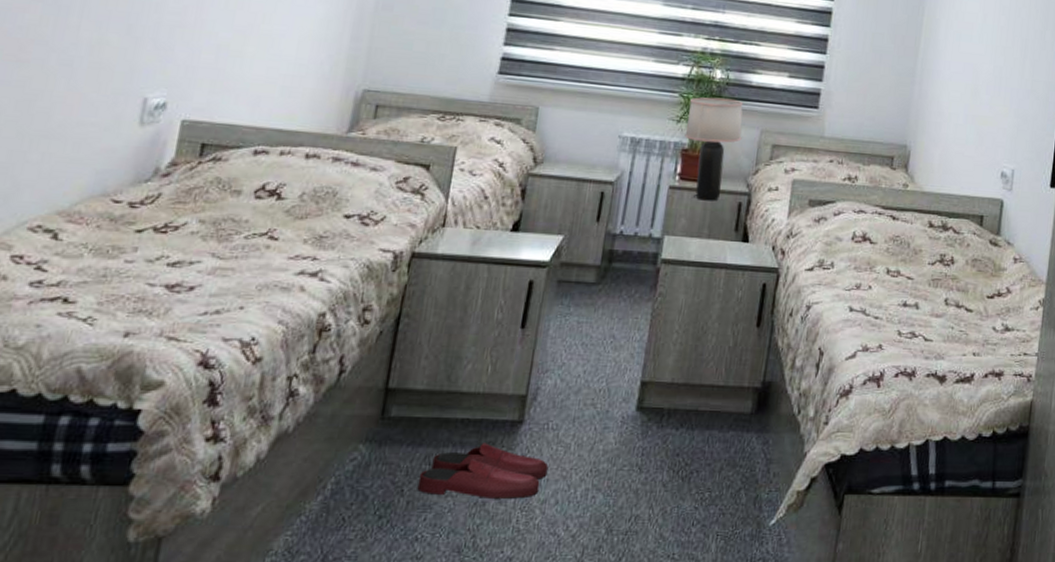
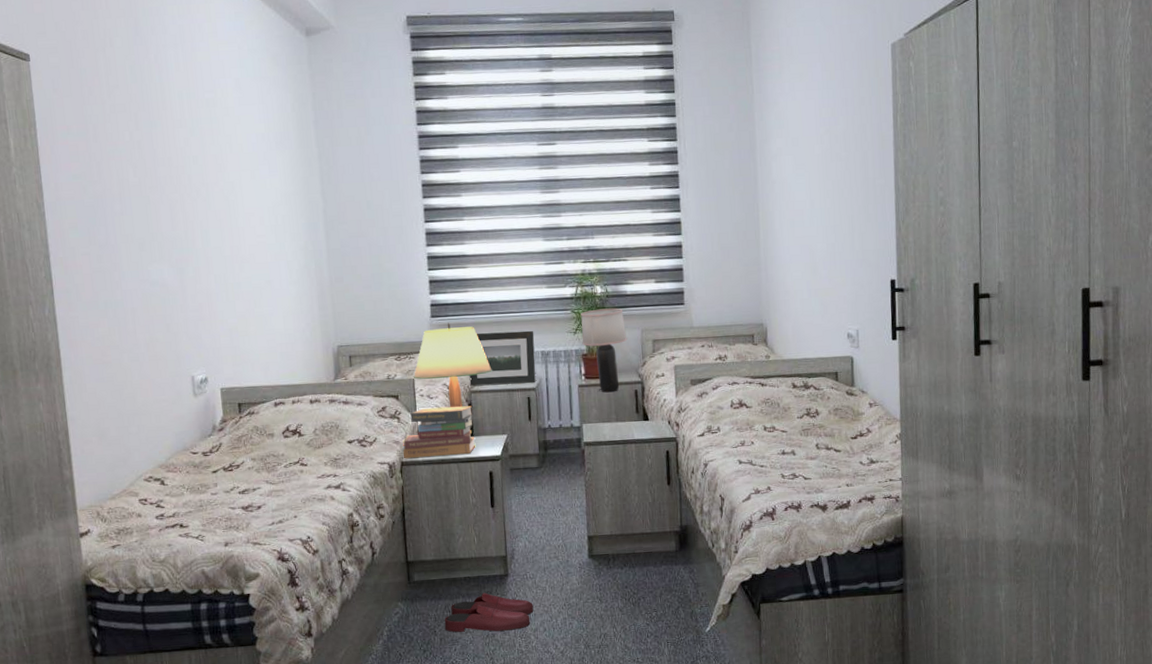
books: none [418,187,525,253] -> present [403,406,475,459]
table lamp: none [455,83,563,193] -> present [413,322,492,408]
picture frame: none [529,102,627,176] -> present [469,330,536,386]

